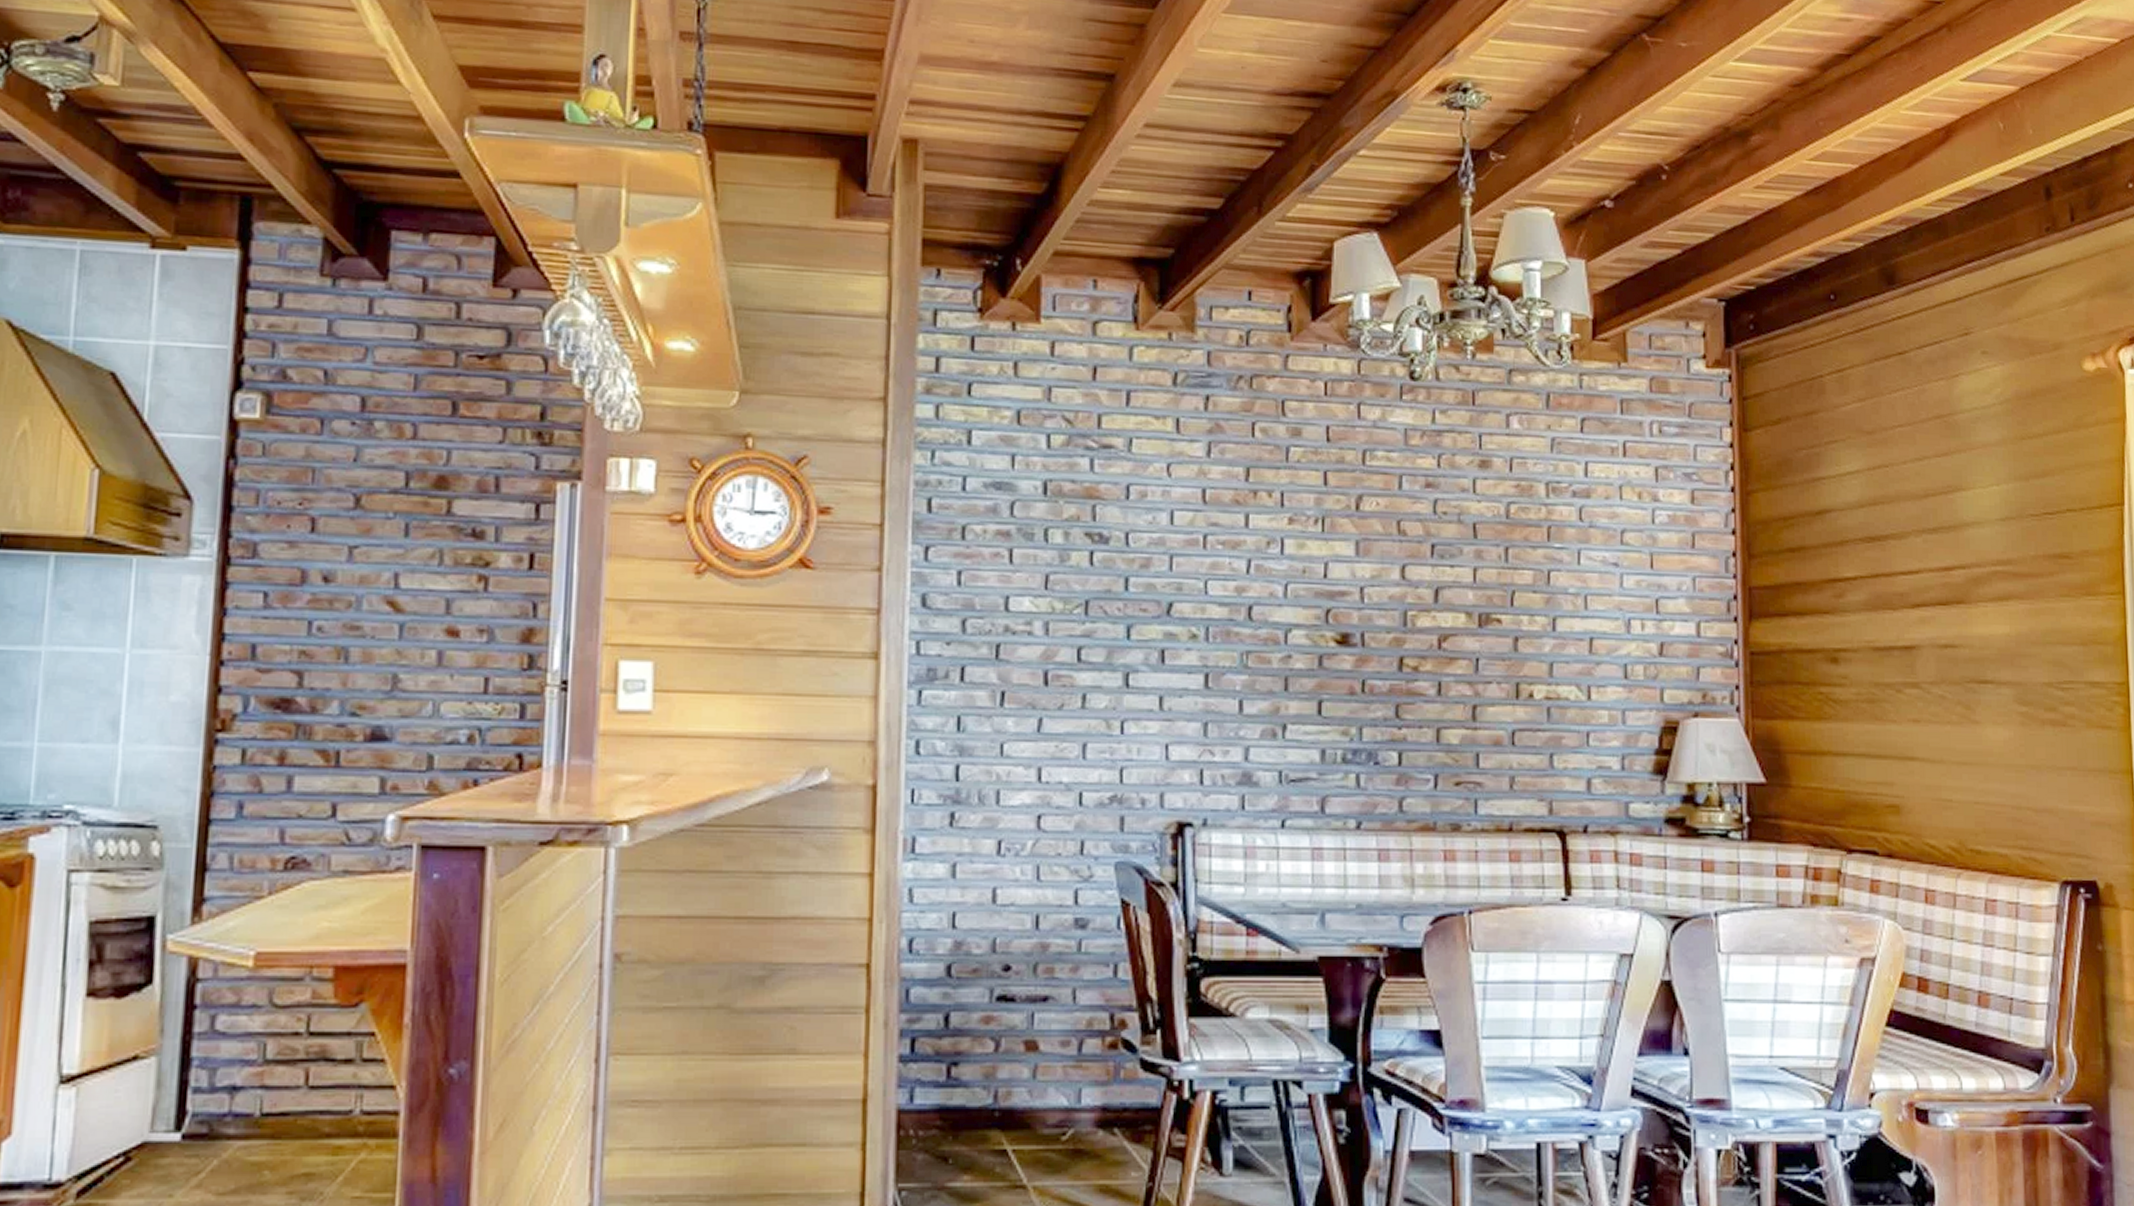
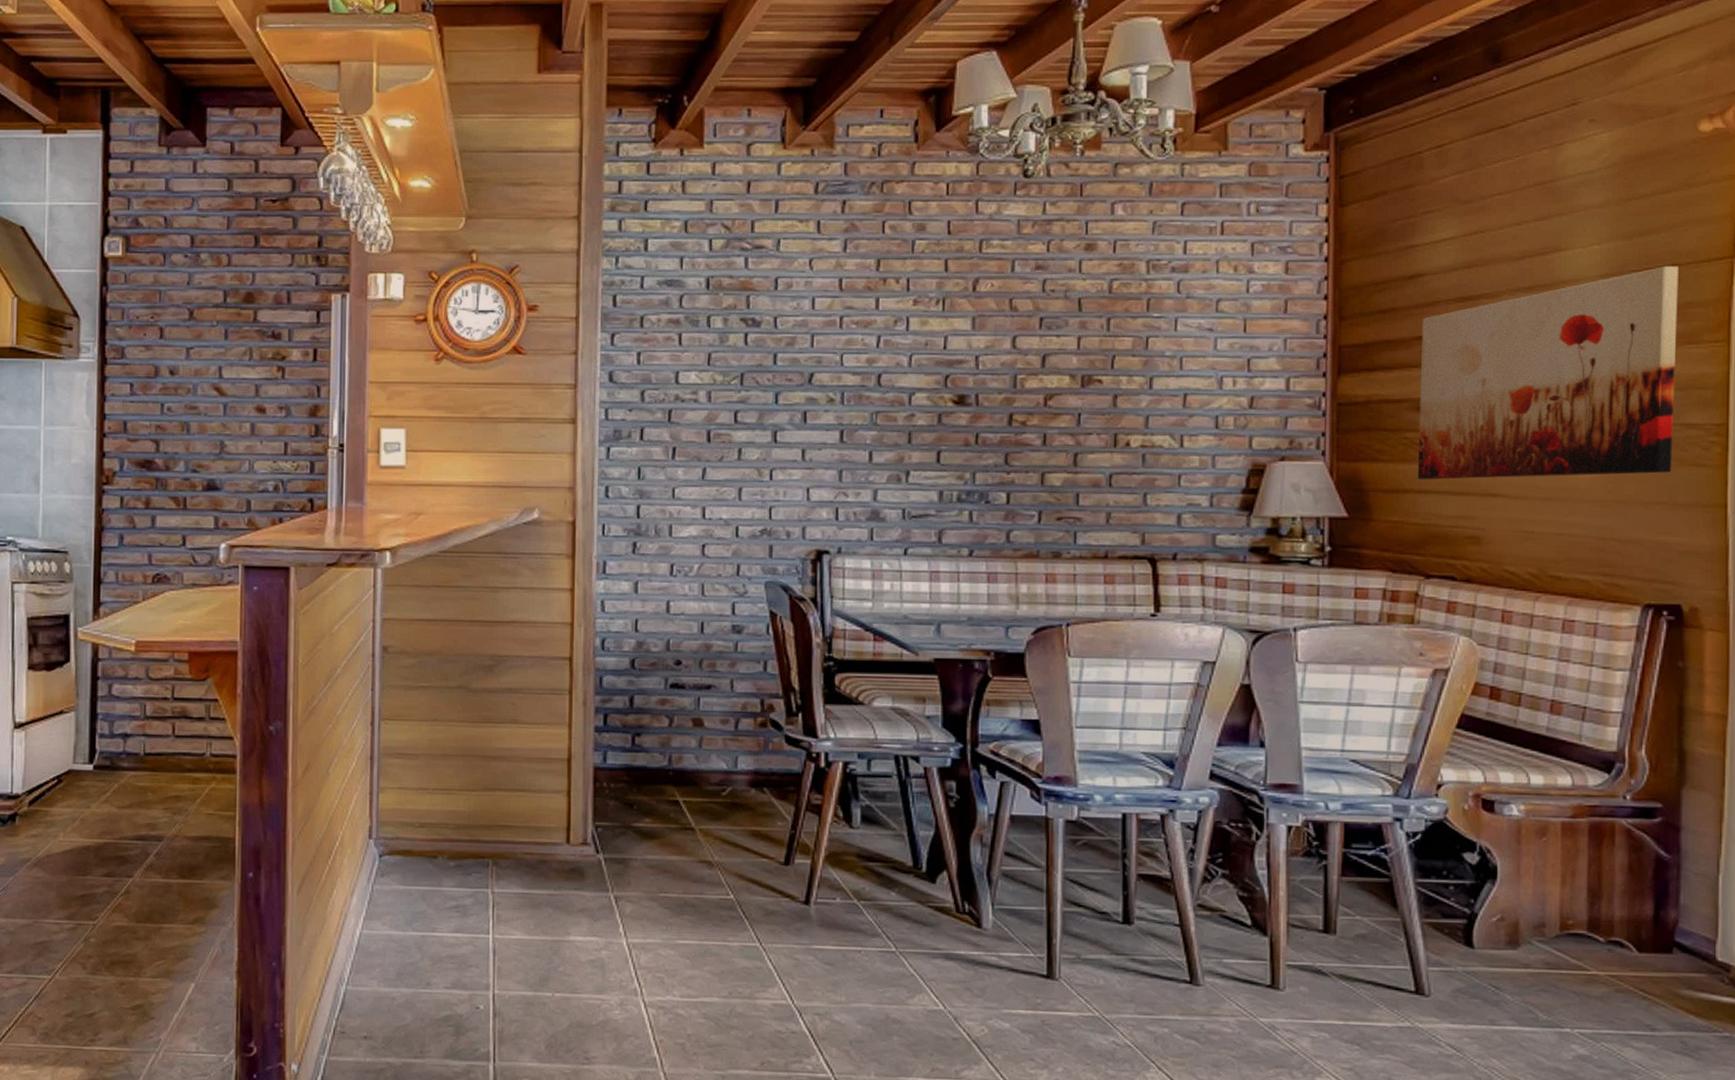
wall art: none [1831,510,2080,741] -> present [1417,265,1678,480]

